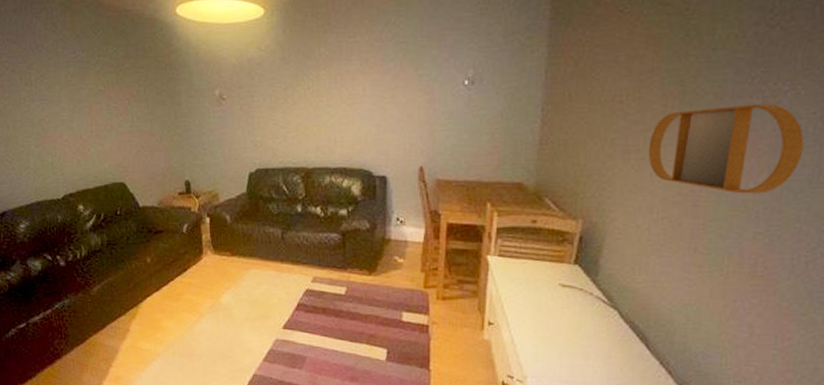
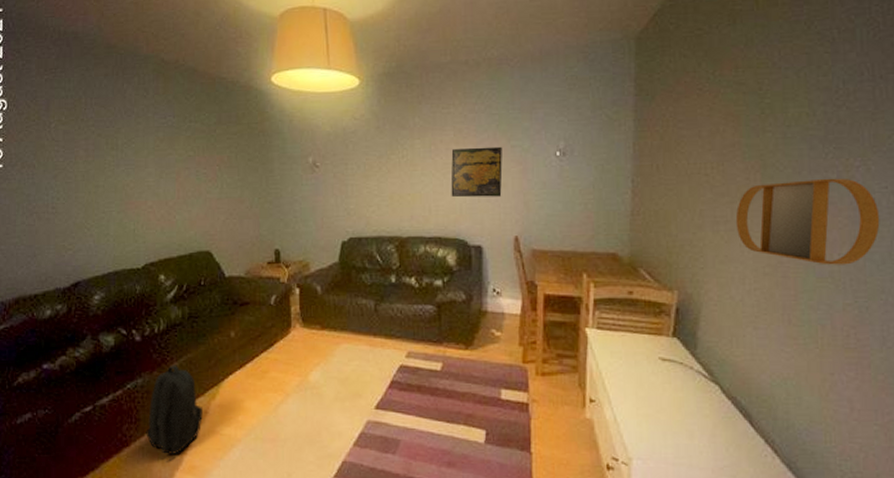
backpack: none [75,287,125,366] -> present [146,365,203,454]
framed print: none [356,76,409,129] -> present [451,146,503,198]

